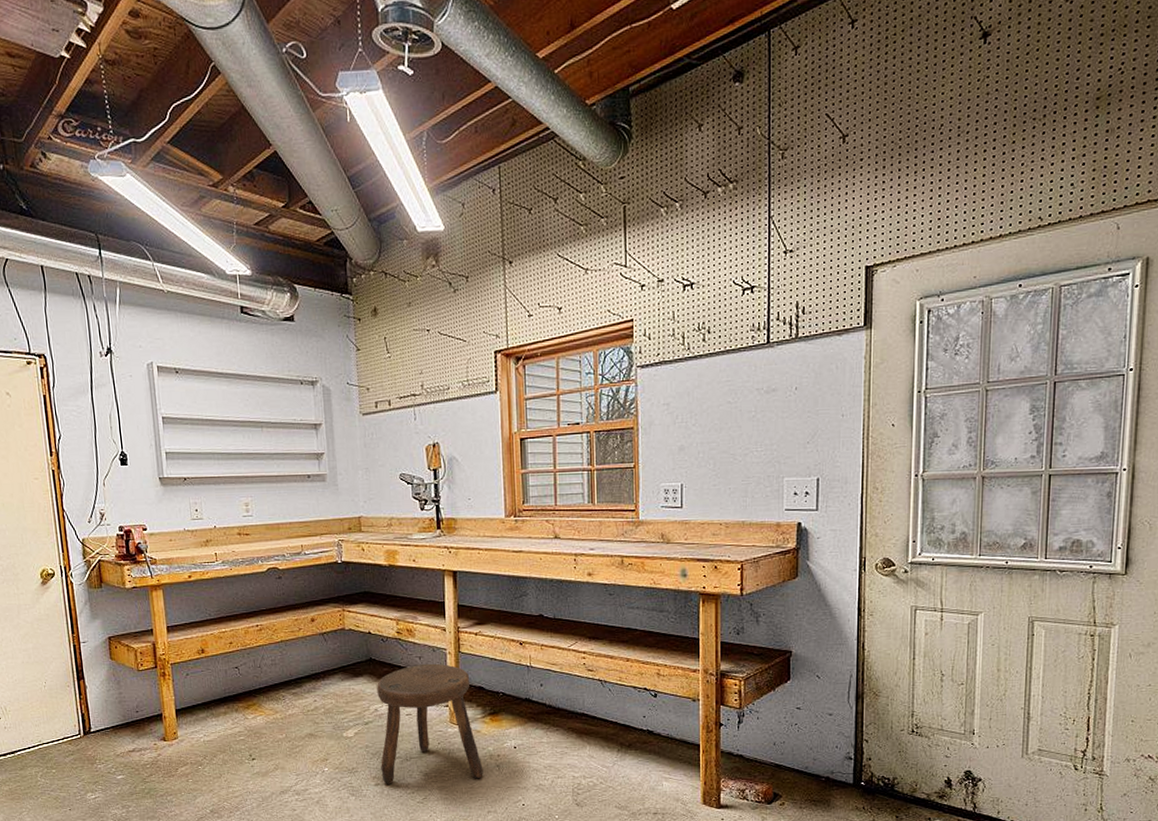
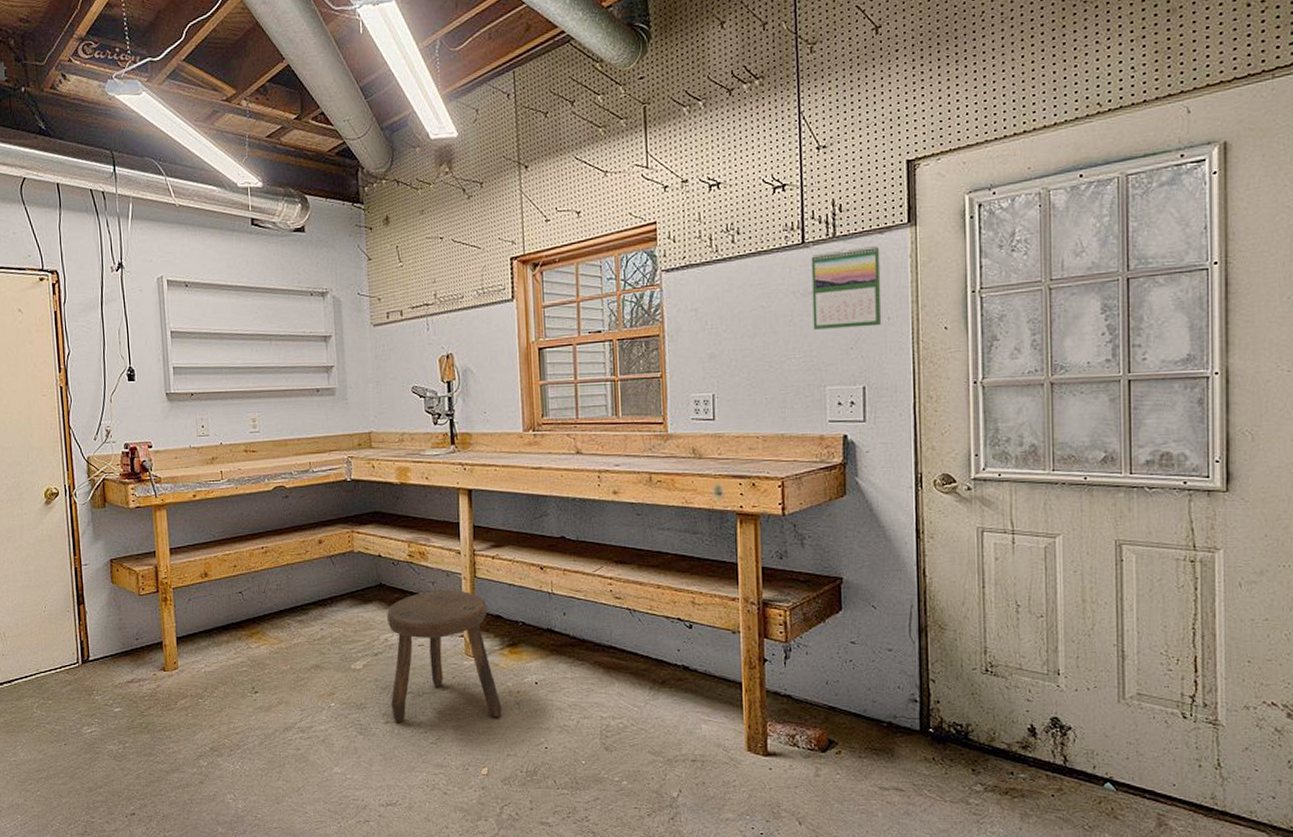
calendar: none [774,347,838,425] -> present [811,246,882,330]

